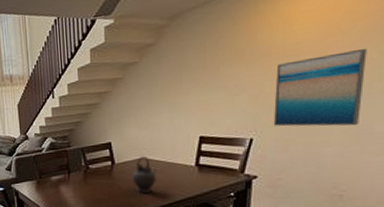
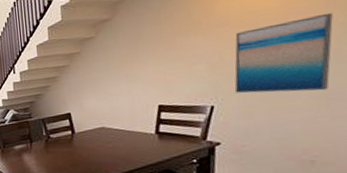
teapot: present [132,155,157,194] -> none [92,124,117,161]

